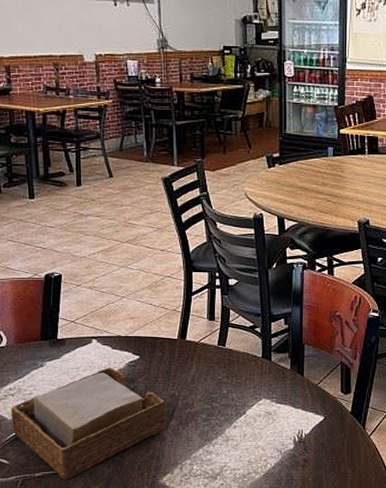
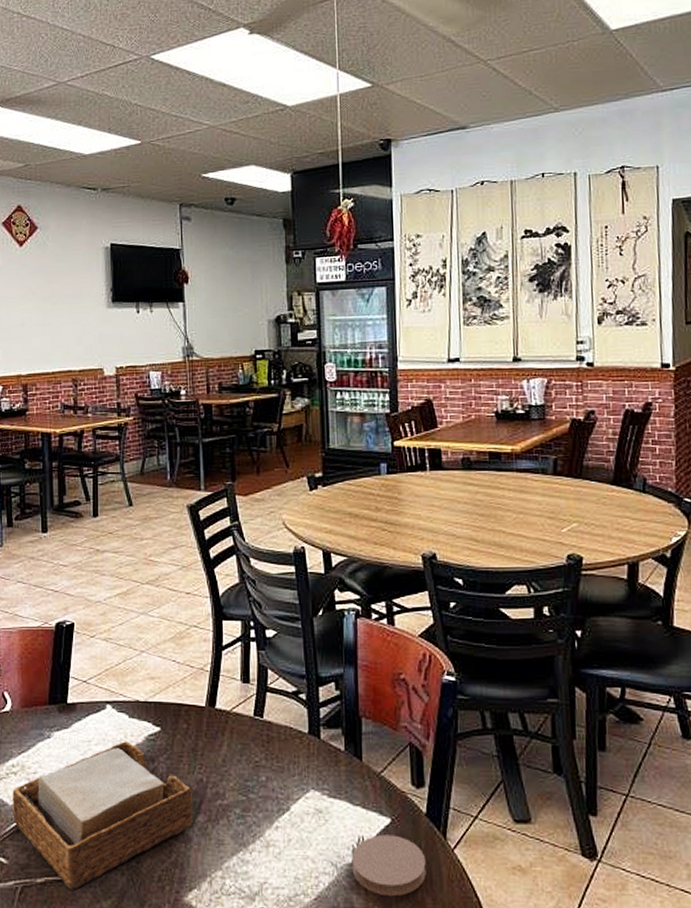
coaster: none [293,428,349,471] -> present [351,834,426,897]

